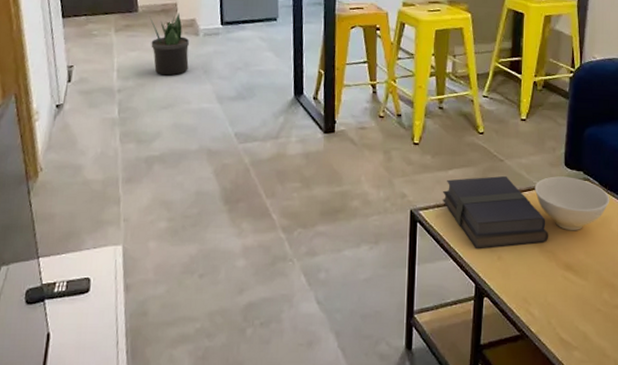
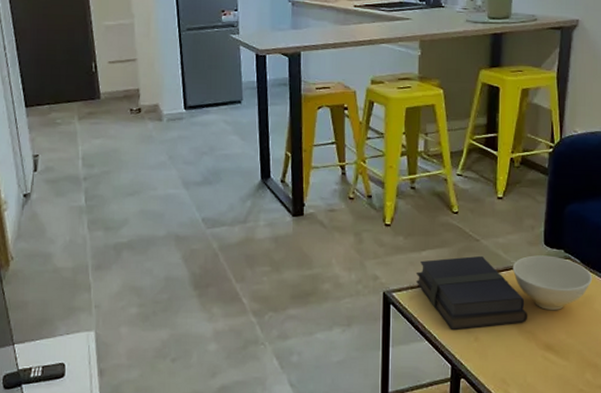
planter: present [149,13,189,76] -> none [112,98,153,162]

